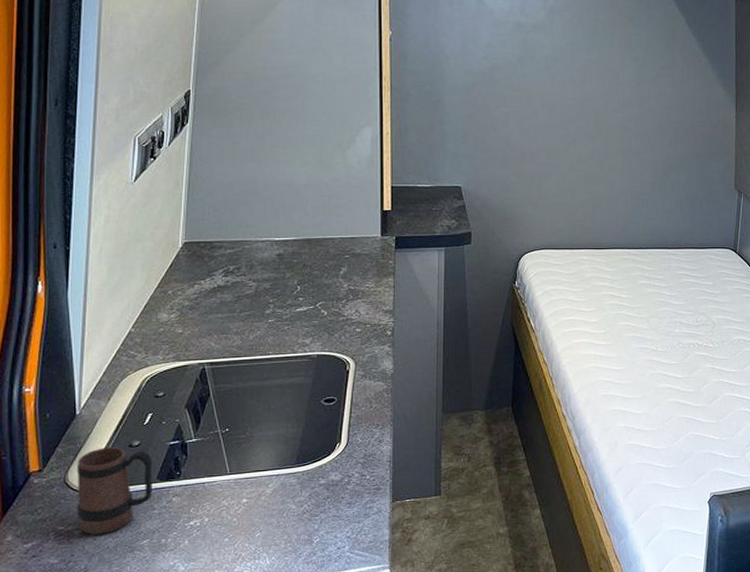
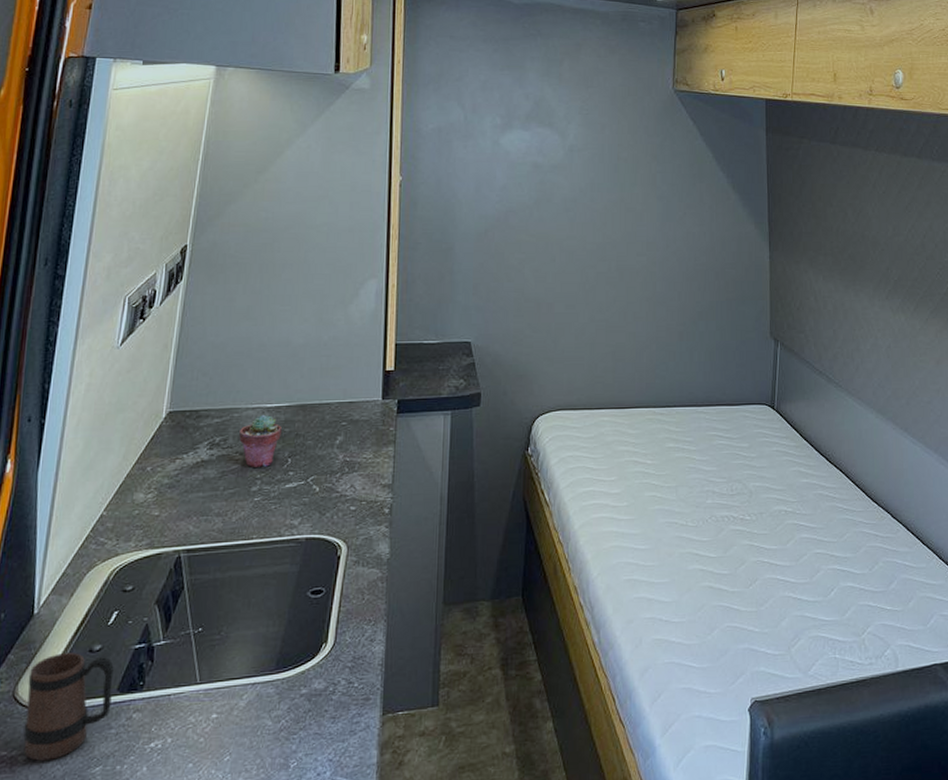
potted succulent: none [251,246,290,293] -> present [239,414,282,467]

